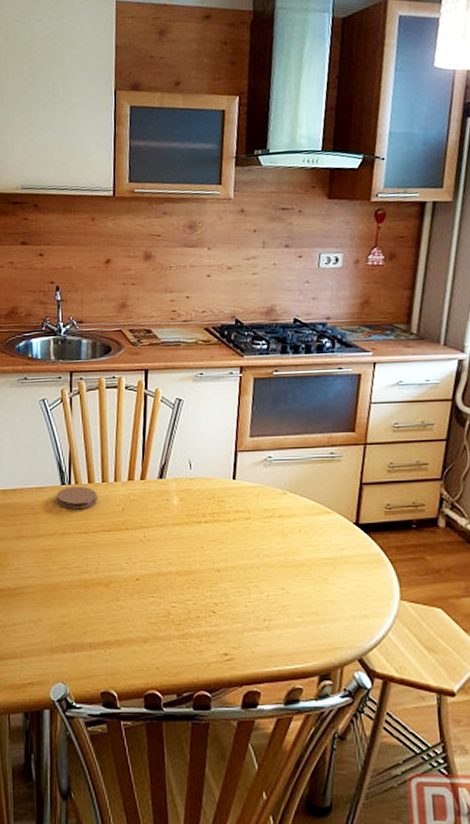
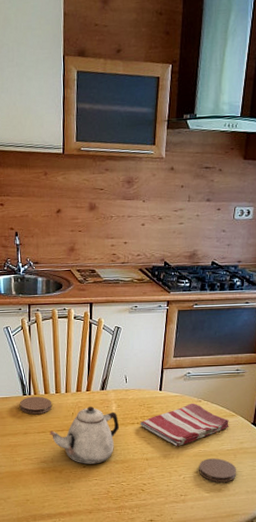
teapot: none [94,500,183,576] -> present [49,407,120,464]
dish towel: none [208,495,324,553] -> present [139,403,229,446]
coaster: none [286,570,337,603] -> present [199,458,237,482]

